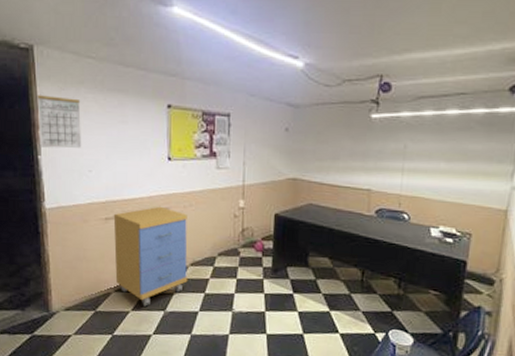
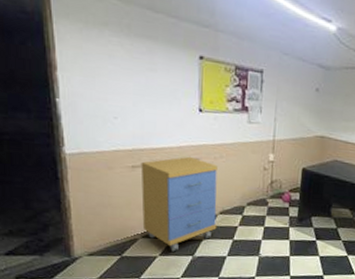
calendar: present [37,94,82,149] -> none [53,32,106,93]

